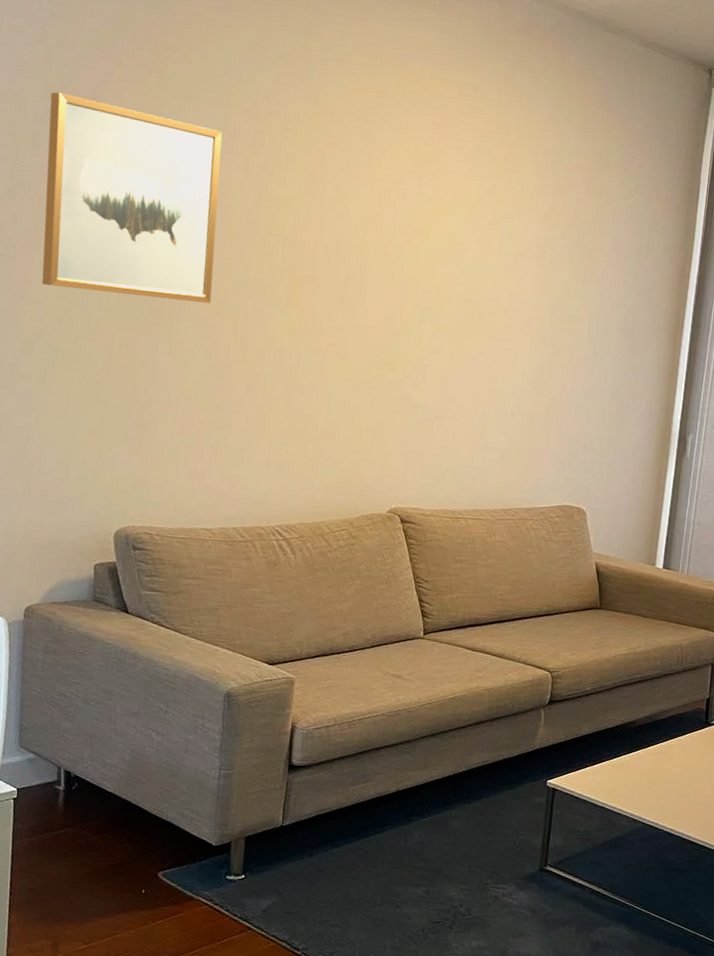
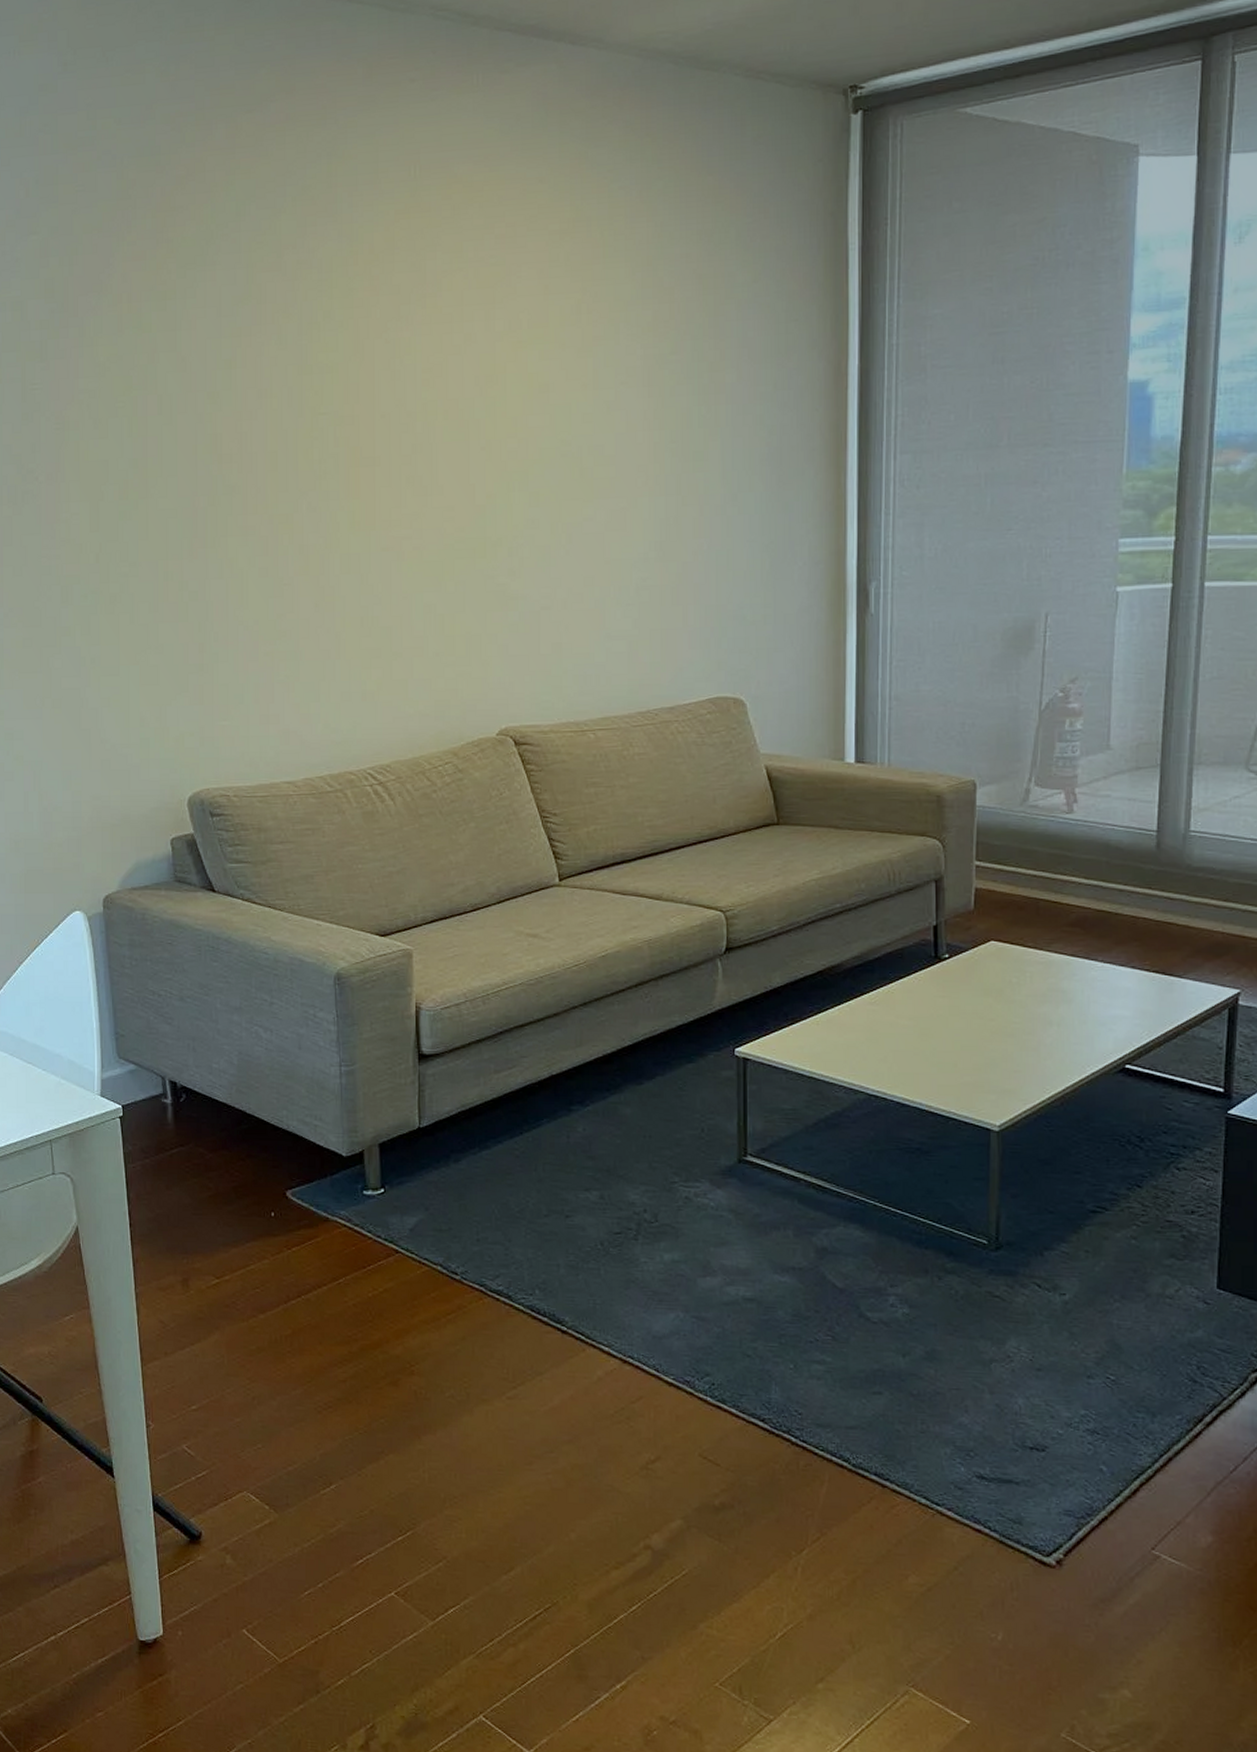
wall art: present [41,92,222,304] -> none [52,288,259,519]

